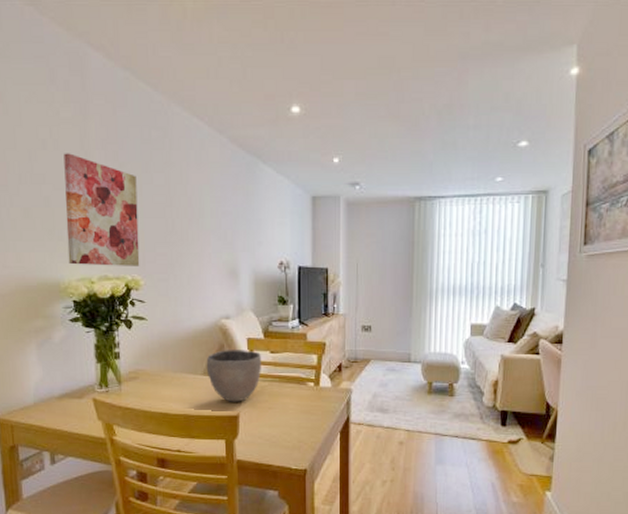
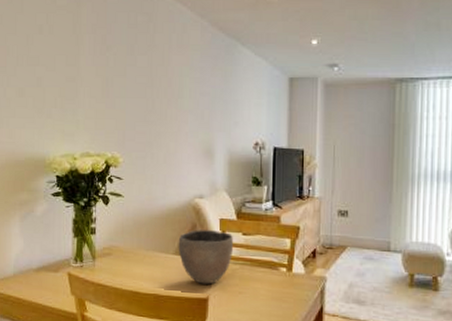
wall art: present [63,153,140,266] -> none [54,37,121,144]

